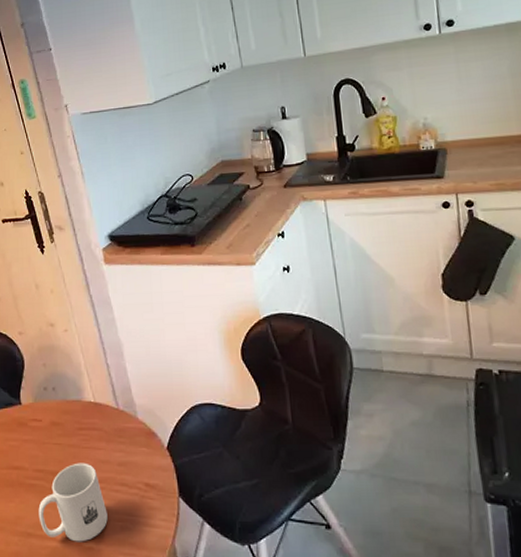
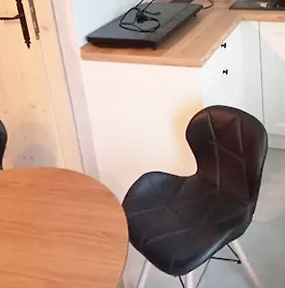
mug: present [38,463,108,542] -> none [12,216,70,277]

